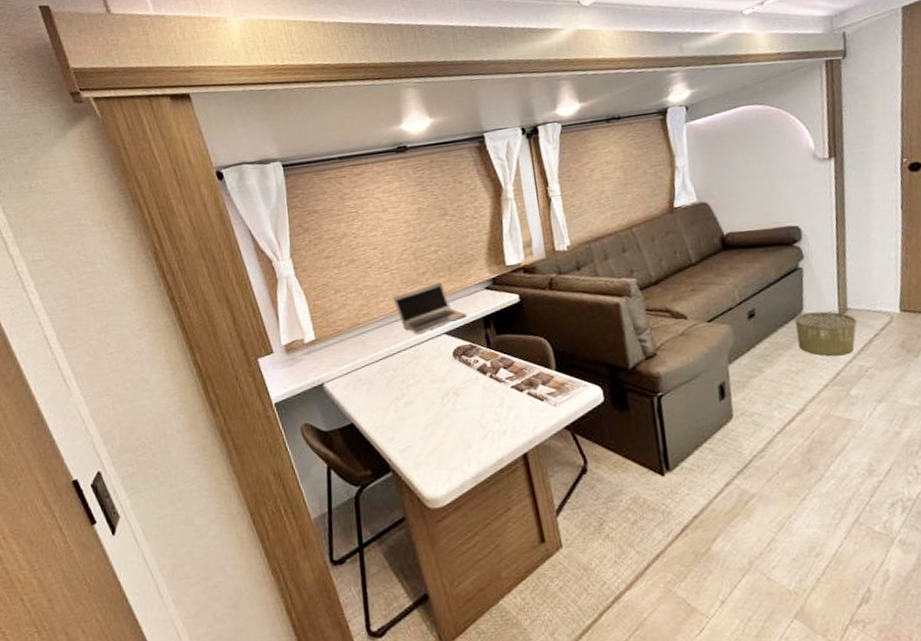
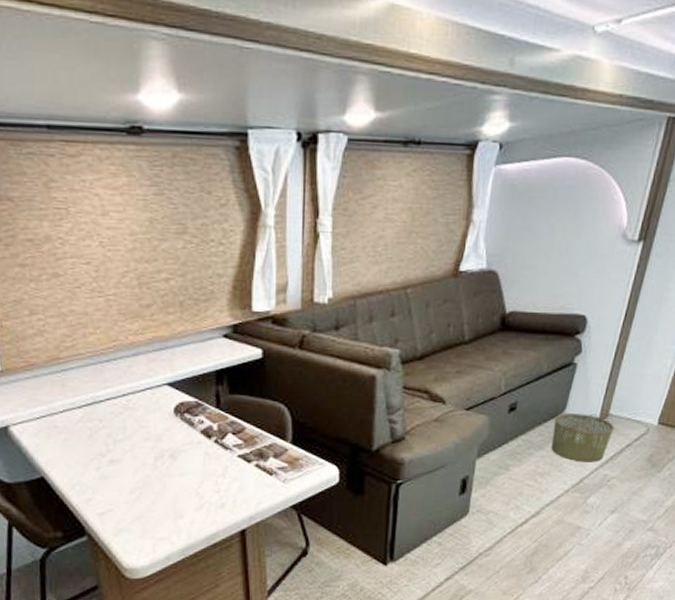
laptop: present [393,283,467,335] -> none [106,321,197,382]

